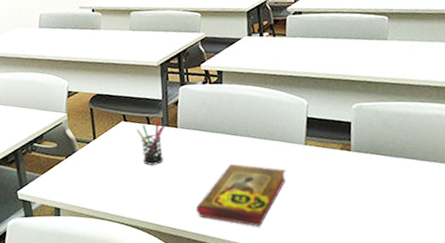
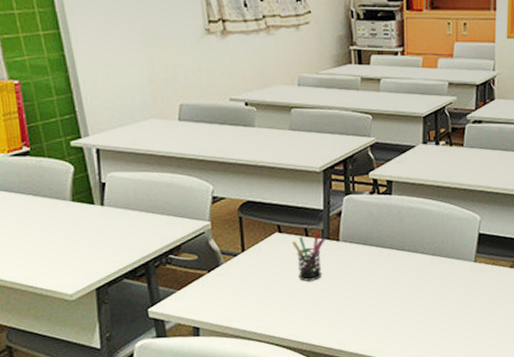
book: present [196,163,287,227] -> none [355,280,454,346]

